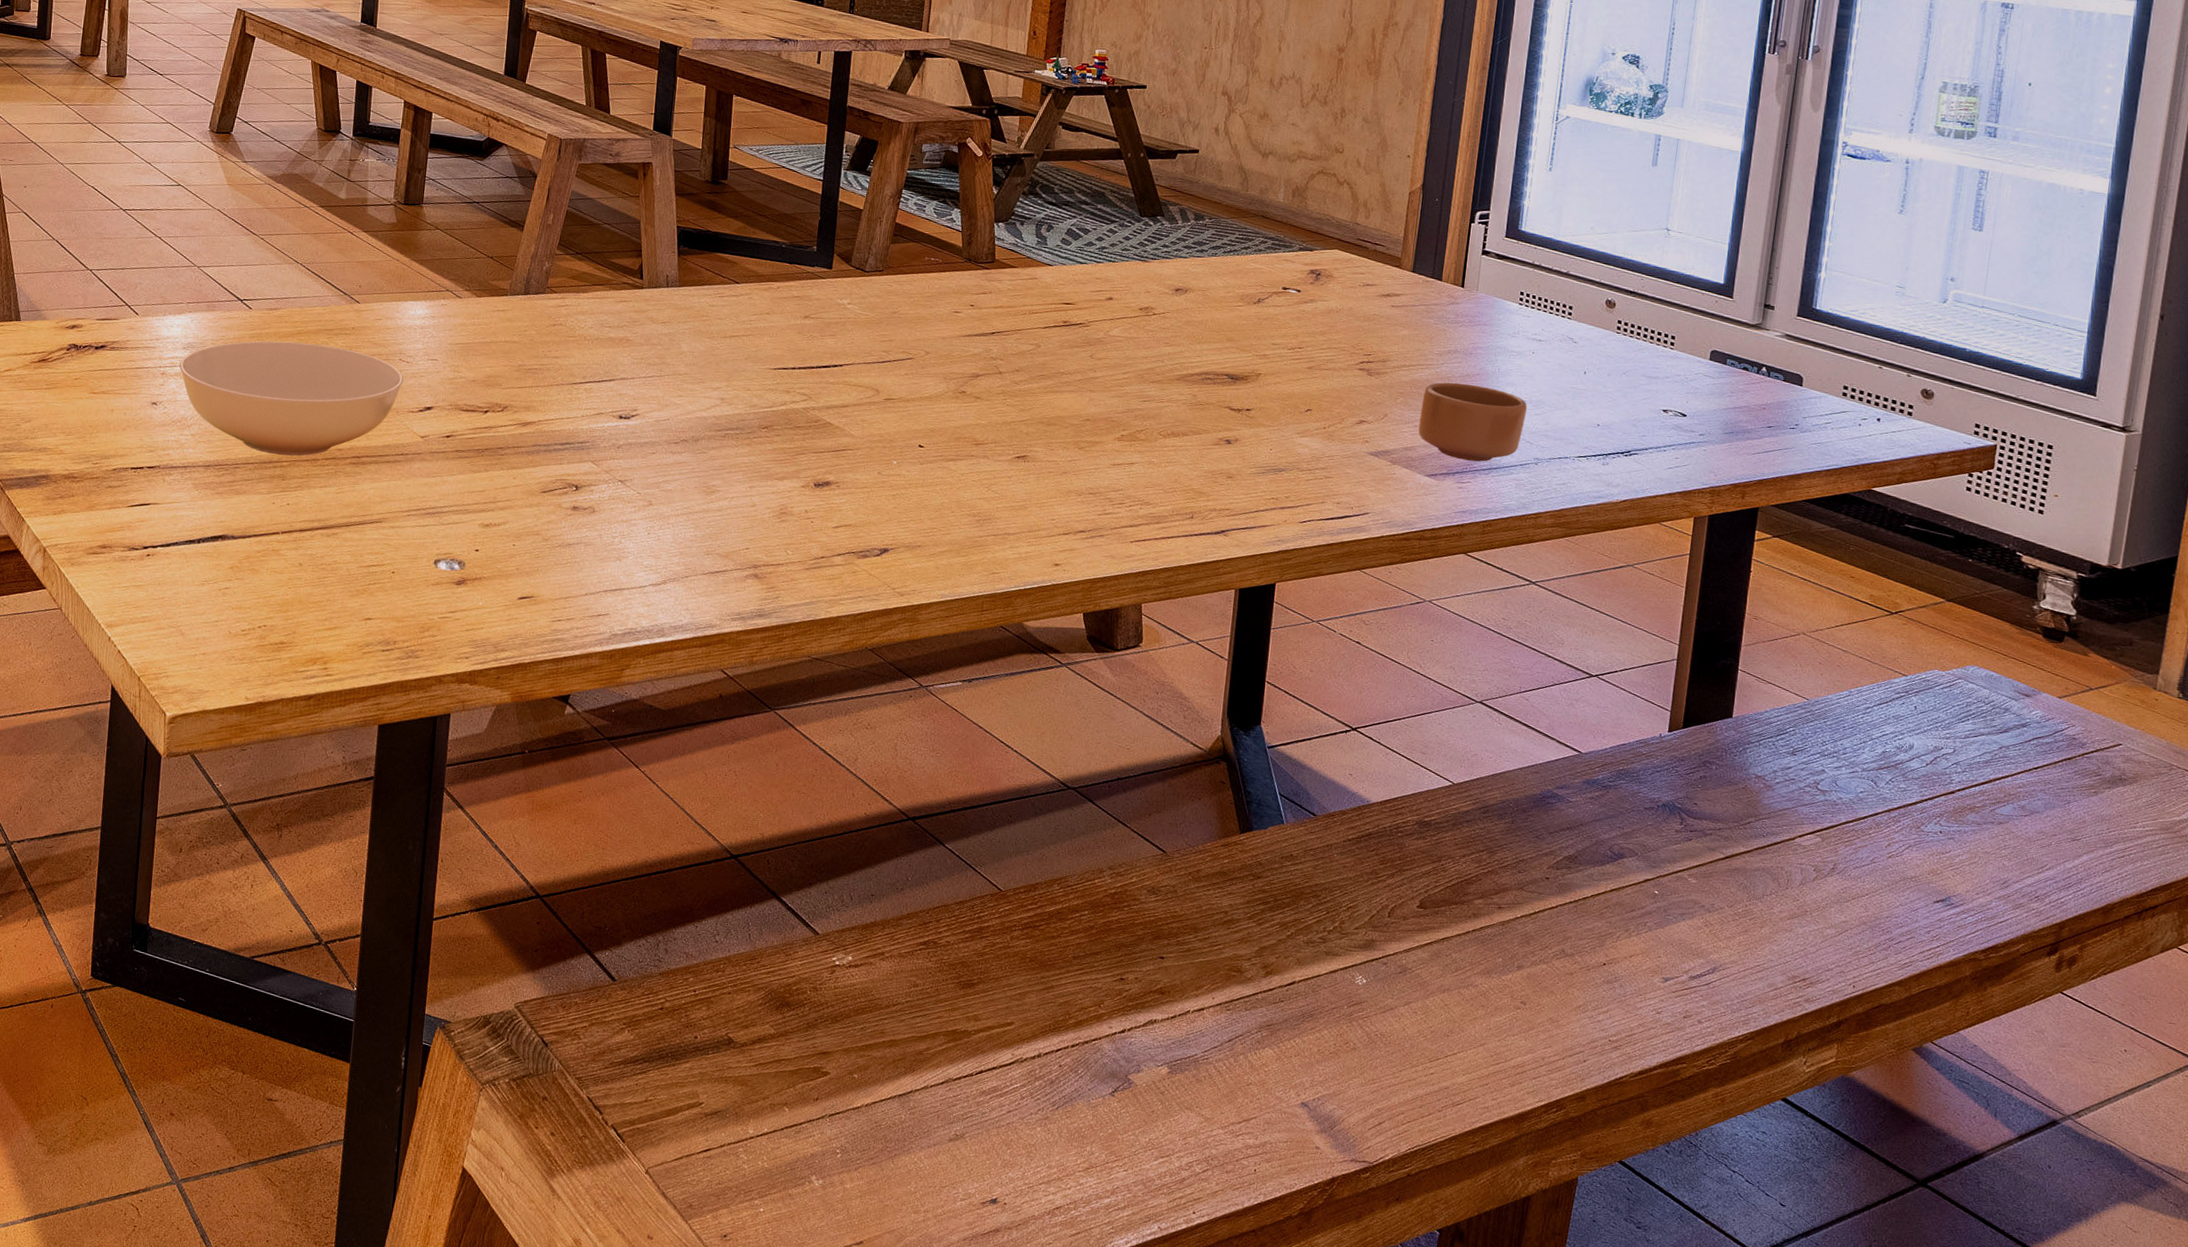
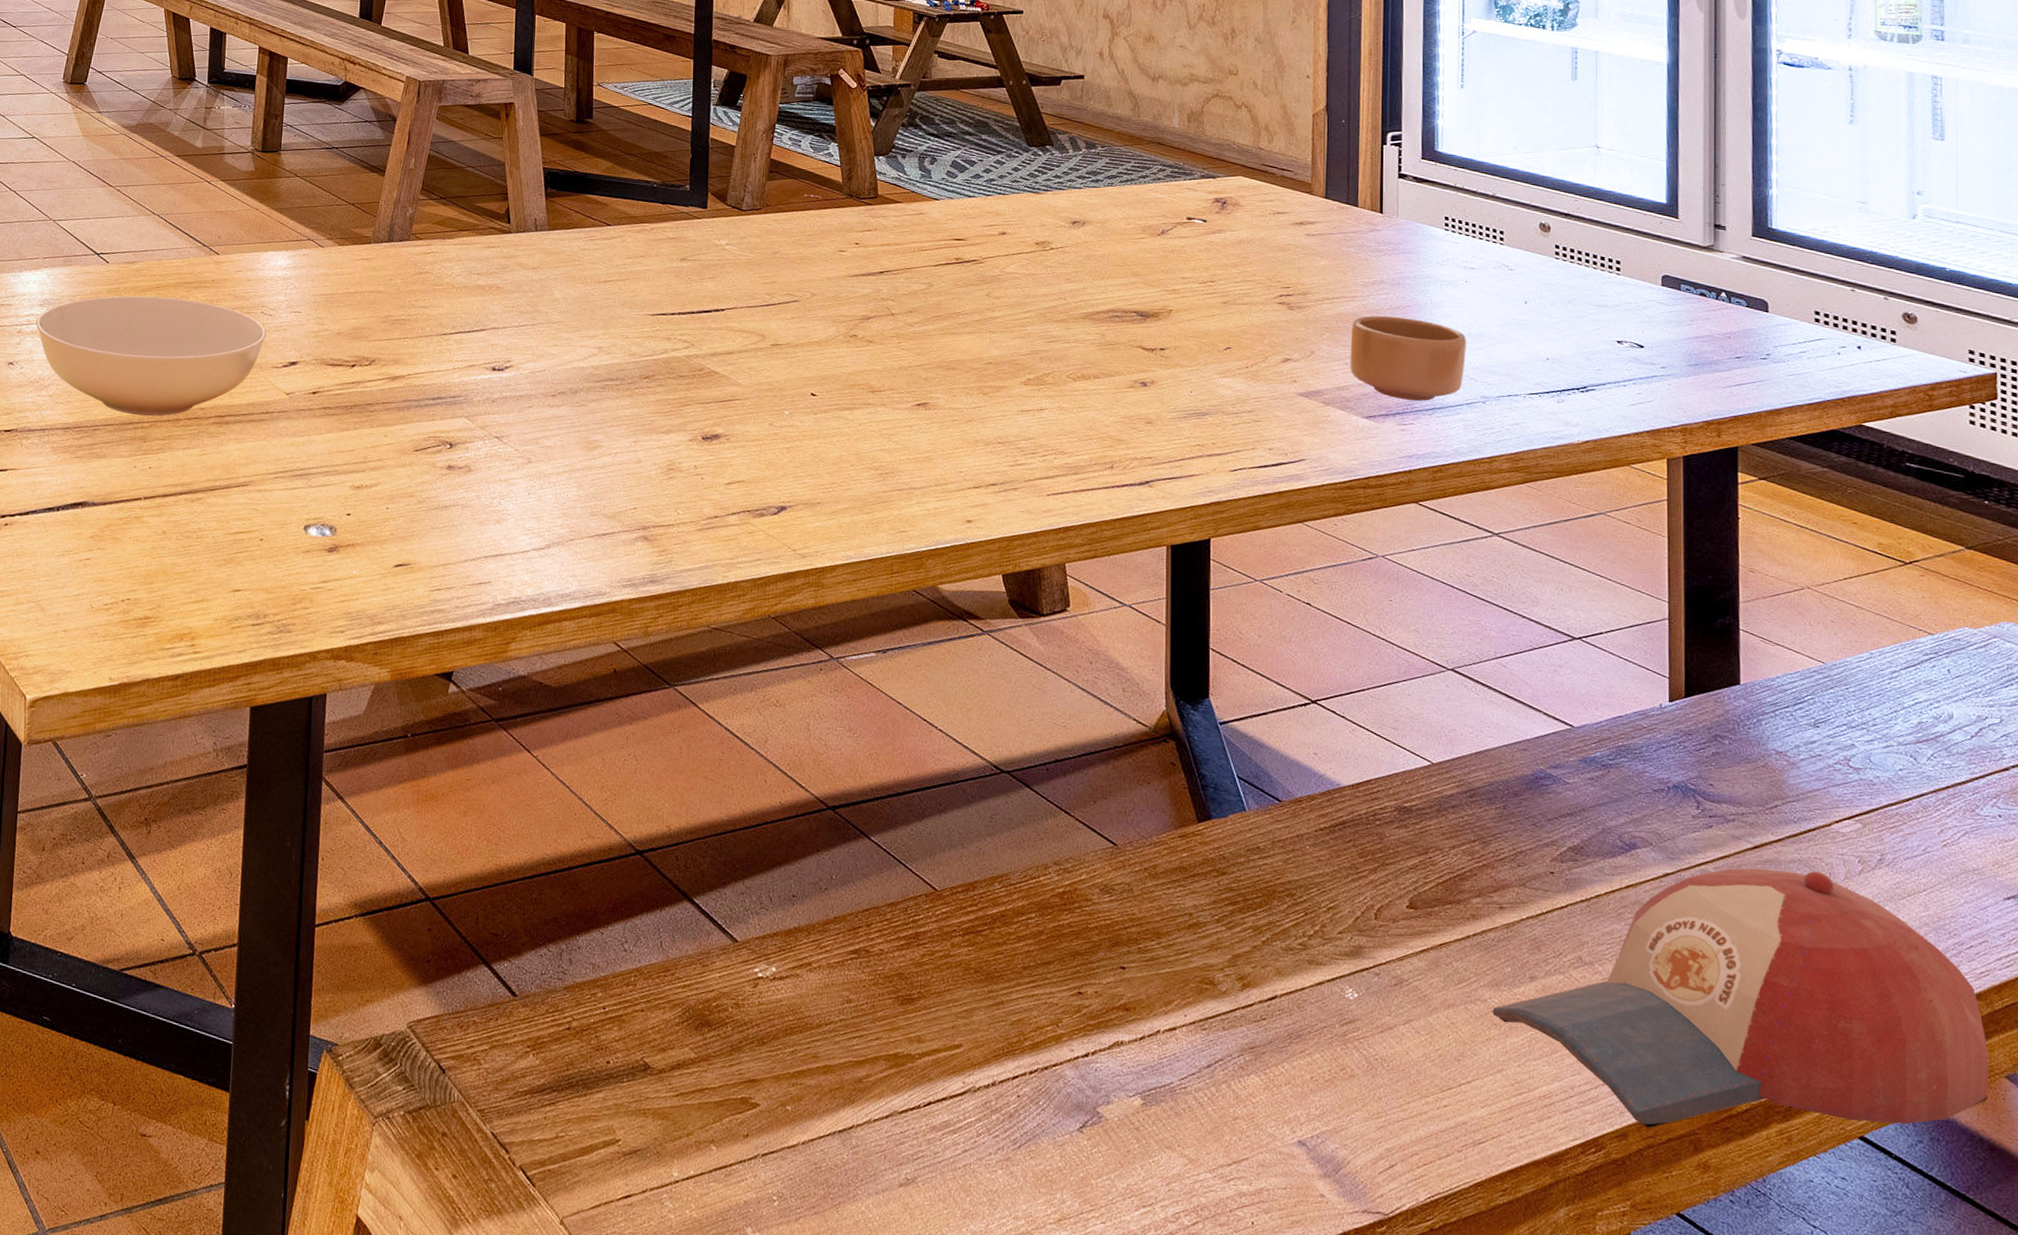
cap: none [1481,875,1902,1092] -> present [1492,868,1989,1128]

